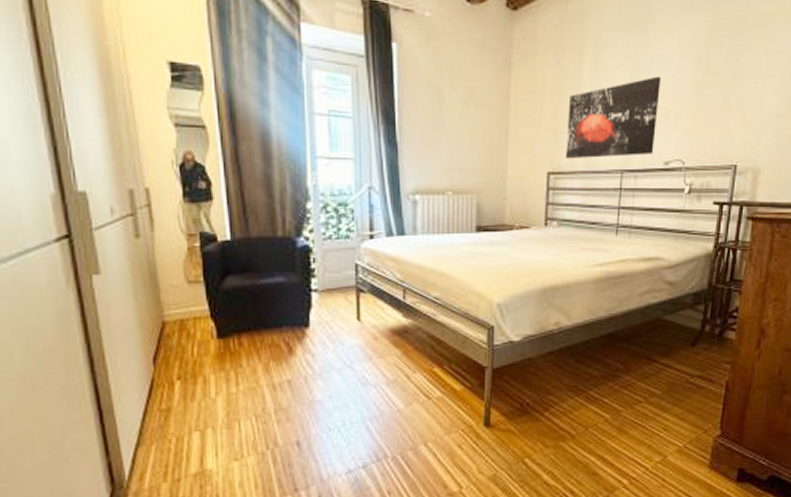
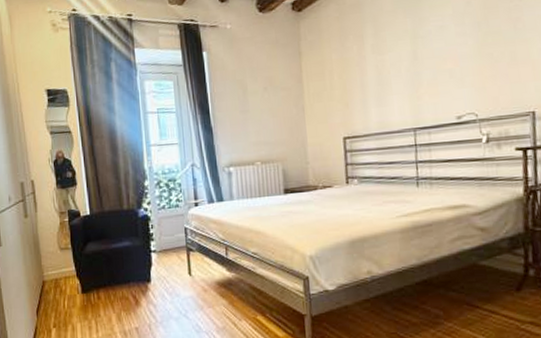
wall art: present [565,76,662,159] -> none [355,43,444,125]

